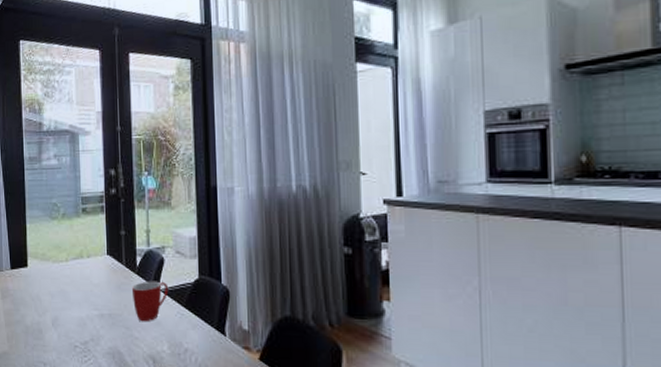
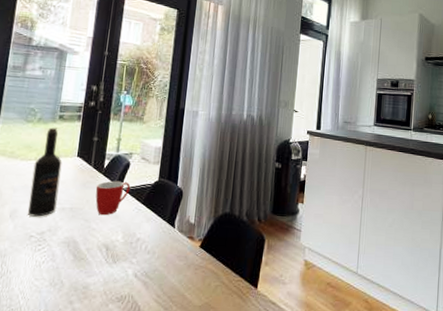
wine bottle: none [66,223,95,325] -> present [27,127,63,217]

